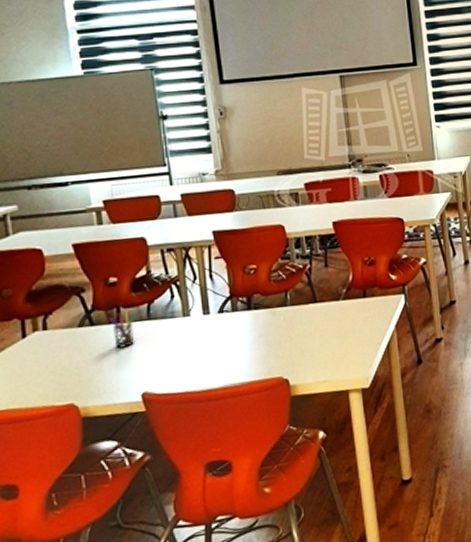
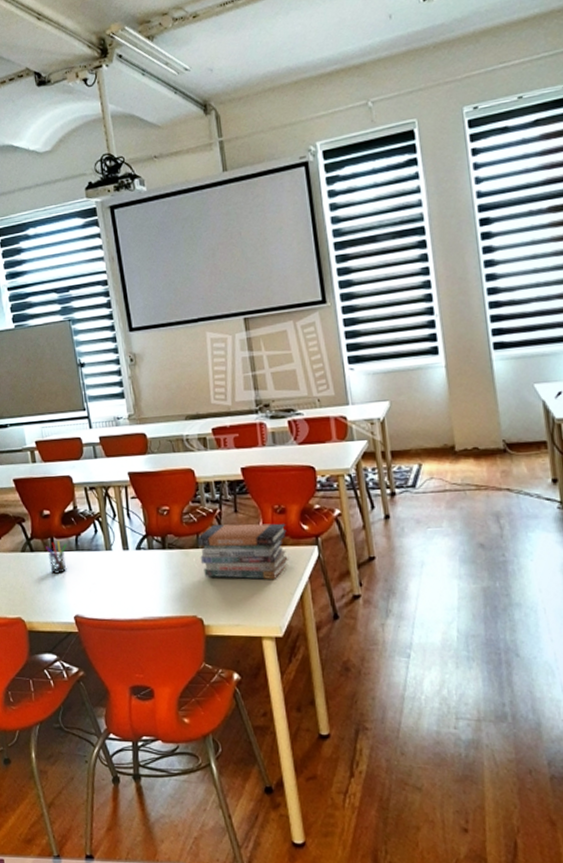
book stack: none [285,275,378,335] -> present [197,523,289,580]

